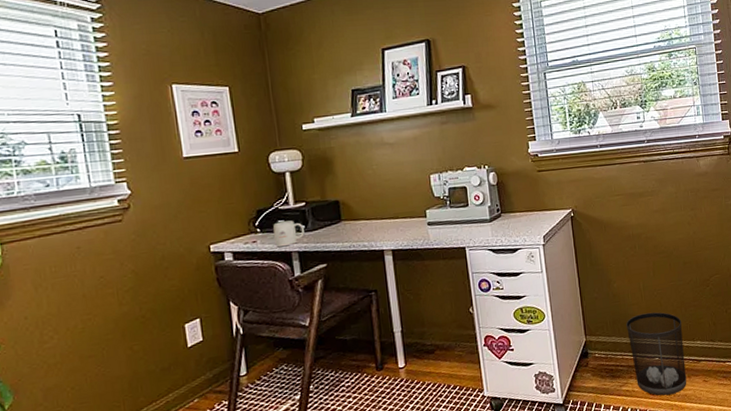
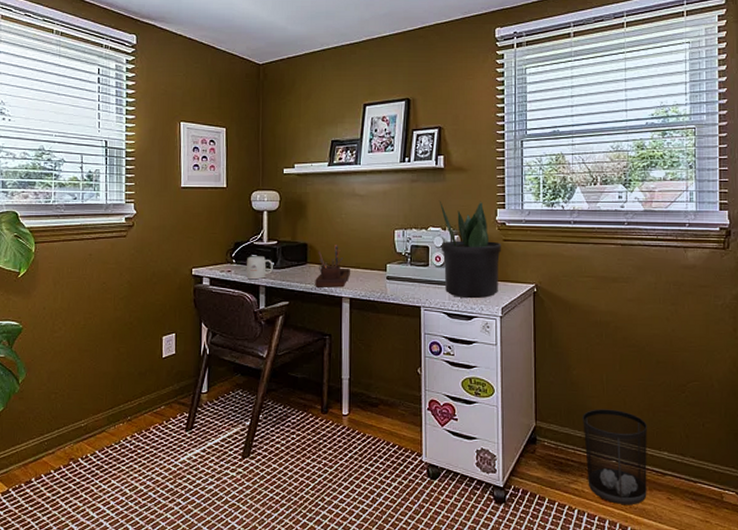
desk organizer: none [352,196,390,244] -> present [315,244,351,288]
planter: none [471,136,538,233] -> present [439,200,501,299]

